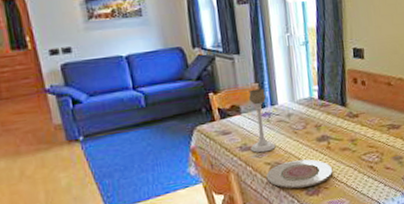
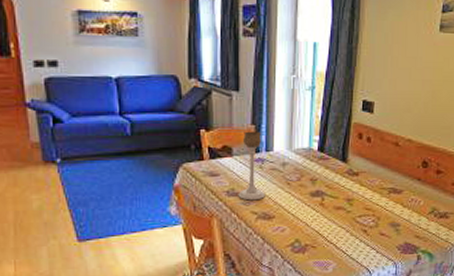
plate: present [266,159,333,189] -> none [251,213,324,243]

